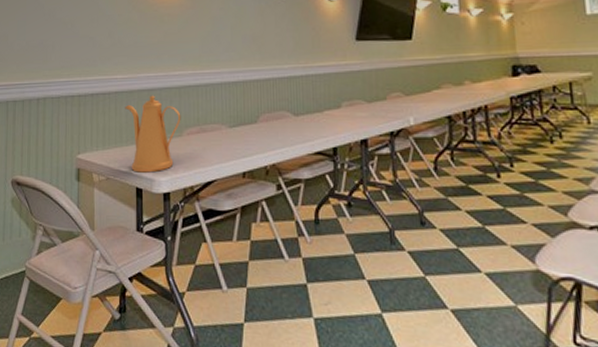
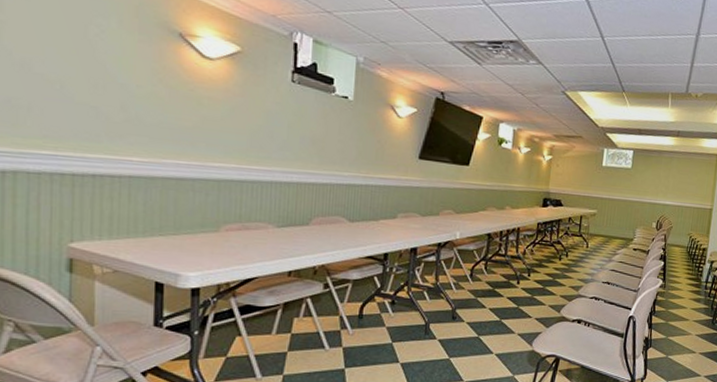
coffee pot: present [125,95,181,173] -> none [143,185,219,267]

